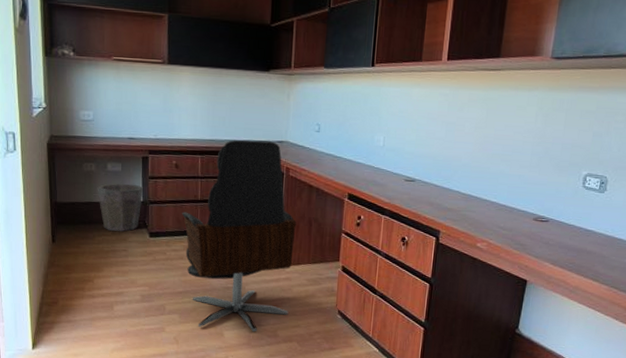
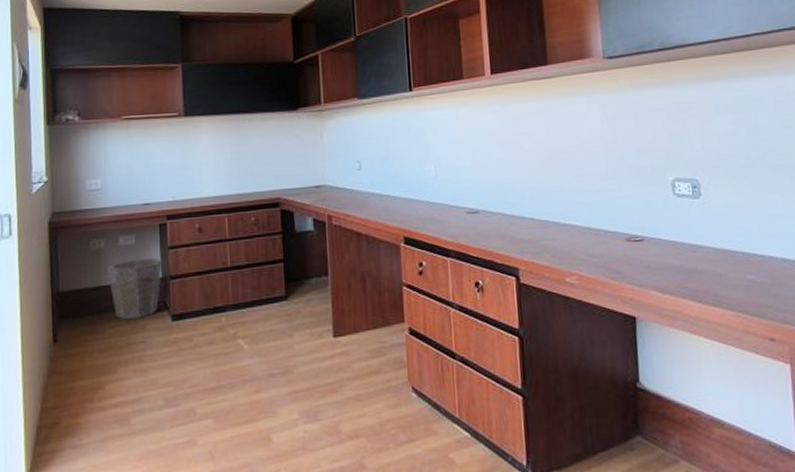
office chair: present [181,140,296,332] -> none [208,187,351,433]

